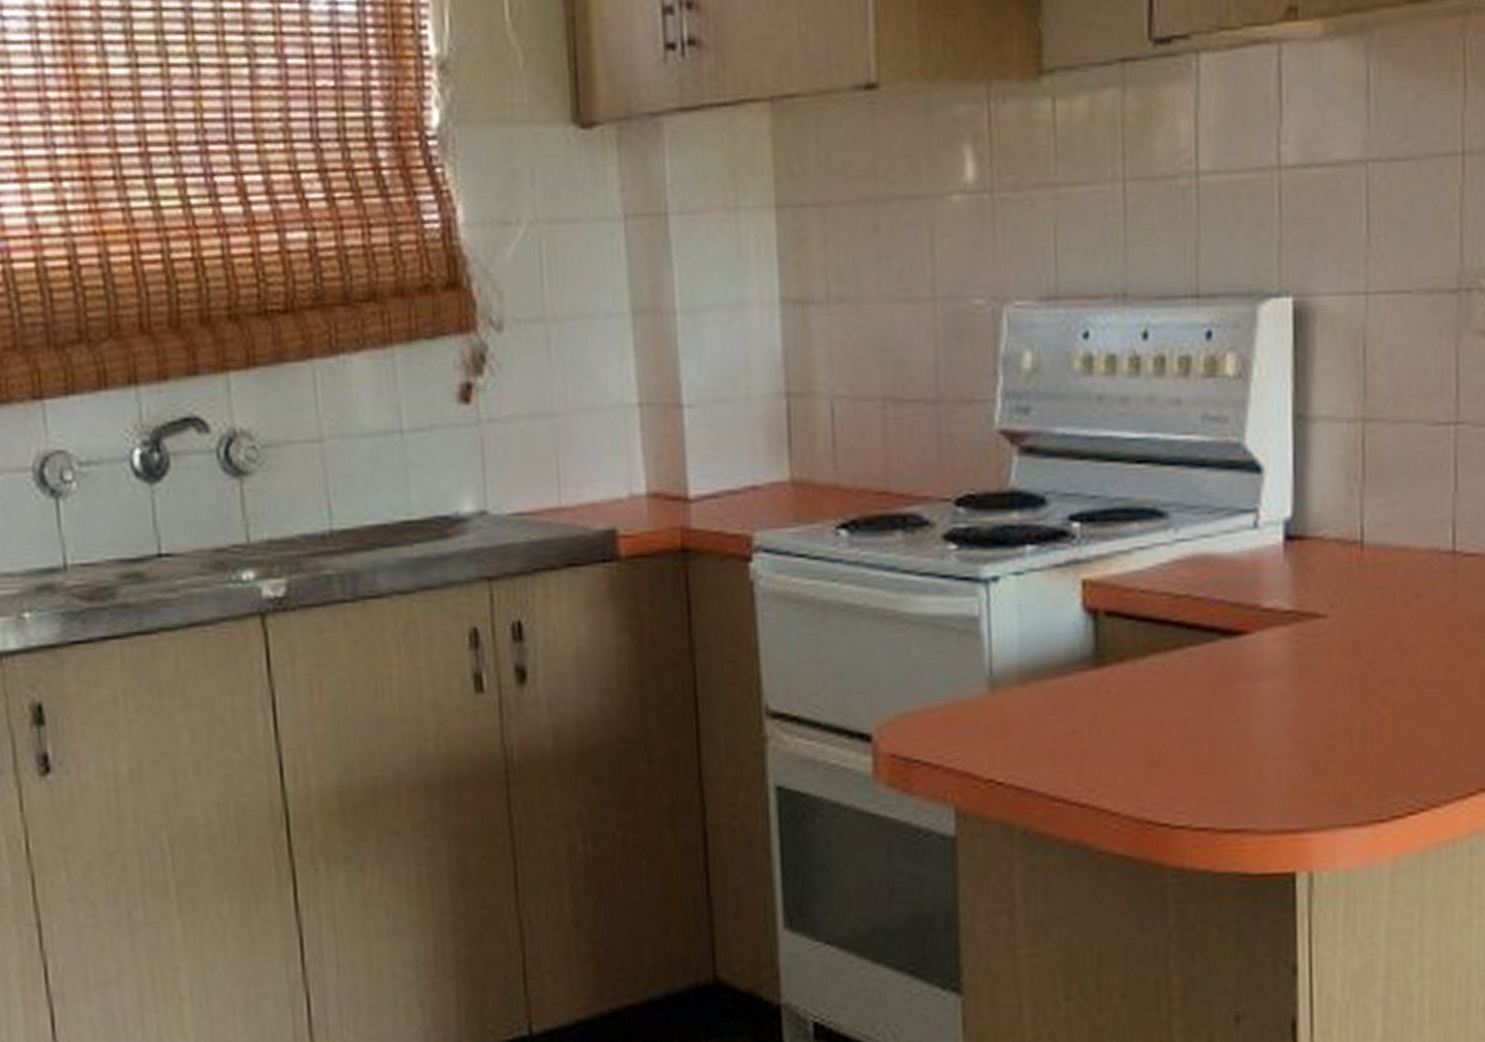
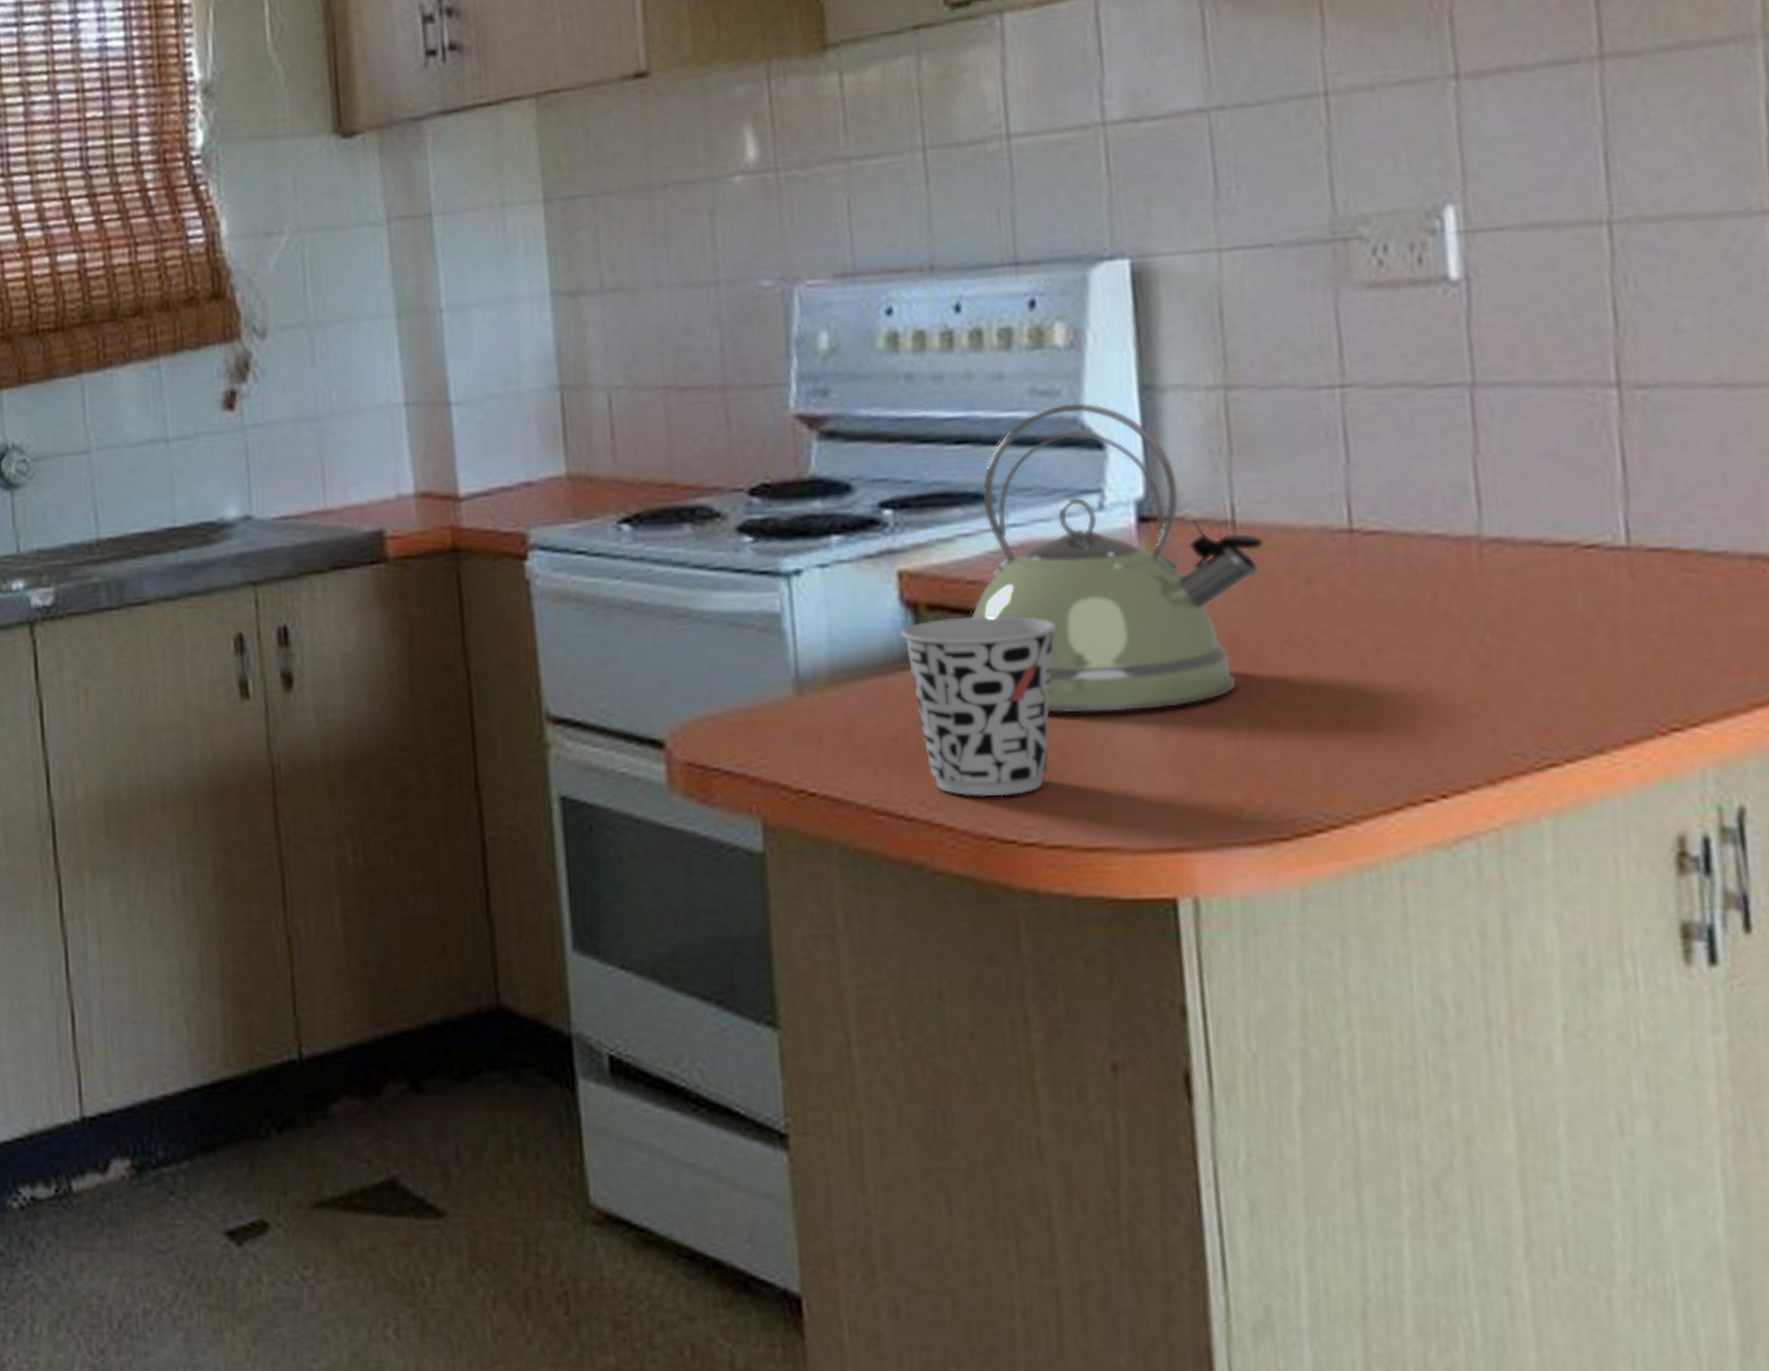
cup: none [1082,622,1213,785] -> present [901,616,1057,797]
kettle: none [1142,429,1385,711] -> present [971,402,1265,713]

